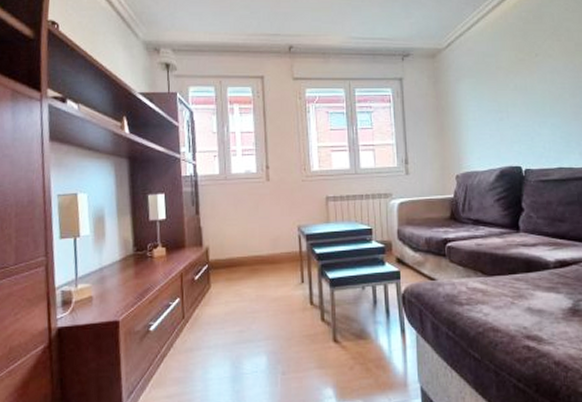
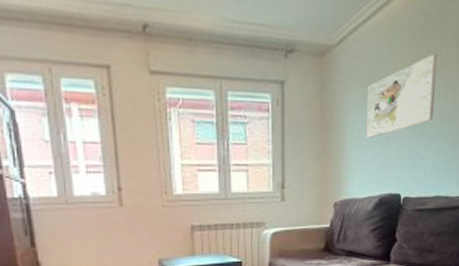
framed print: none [477,48,544,119] -> present [366,54,438,138]

